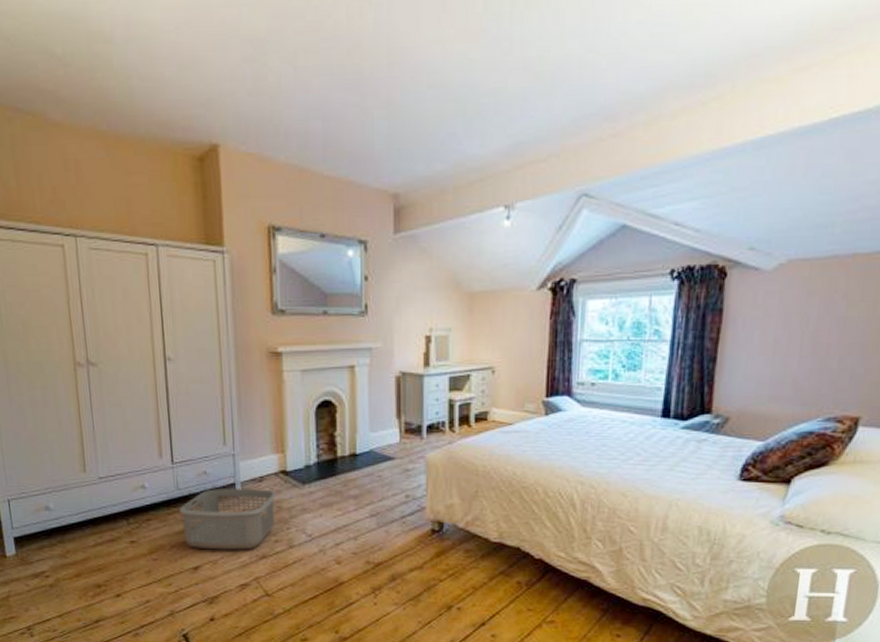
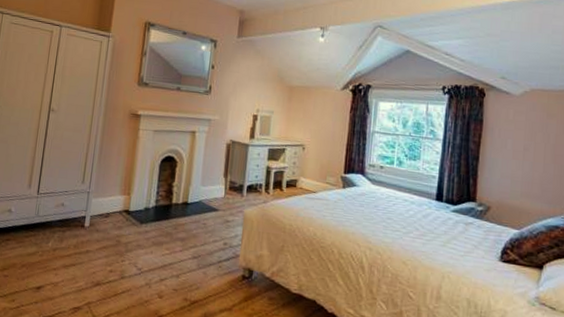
clothes hamper: present [179,489,277,550] -> none [34,219,118,276]

